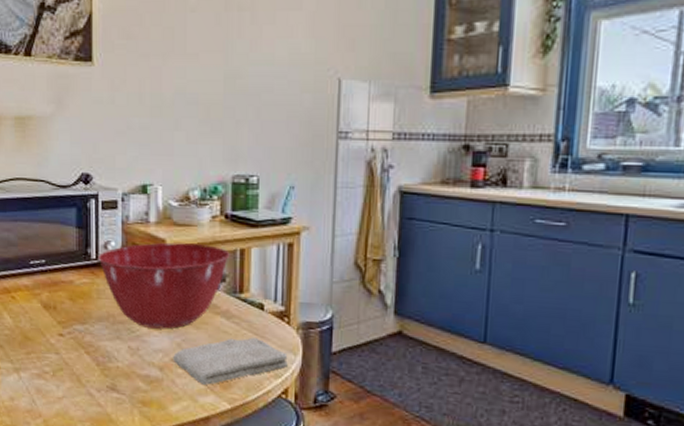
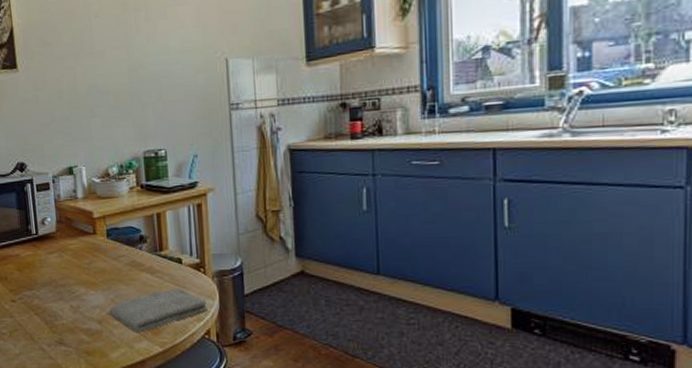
mixing bowl: present [98,242,230,330] -> none [37,212,149,288]

